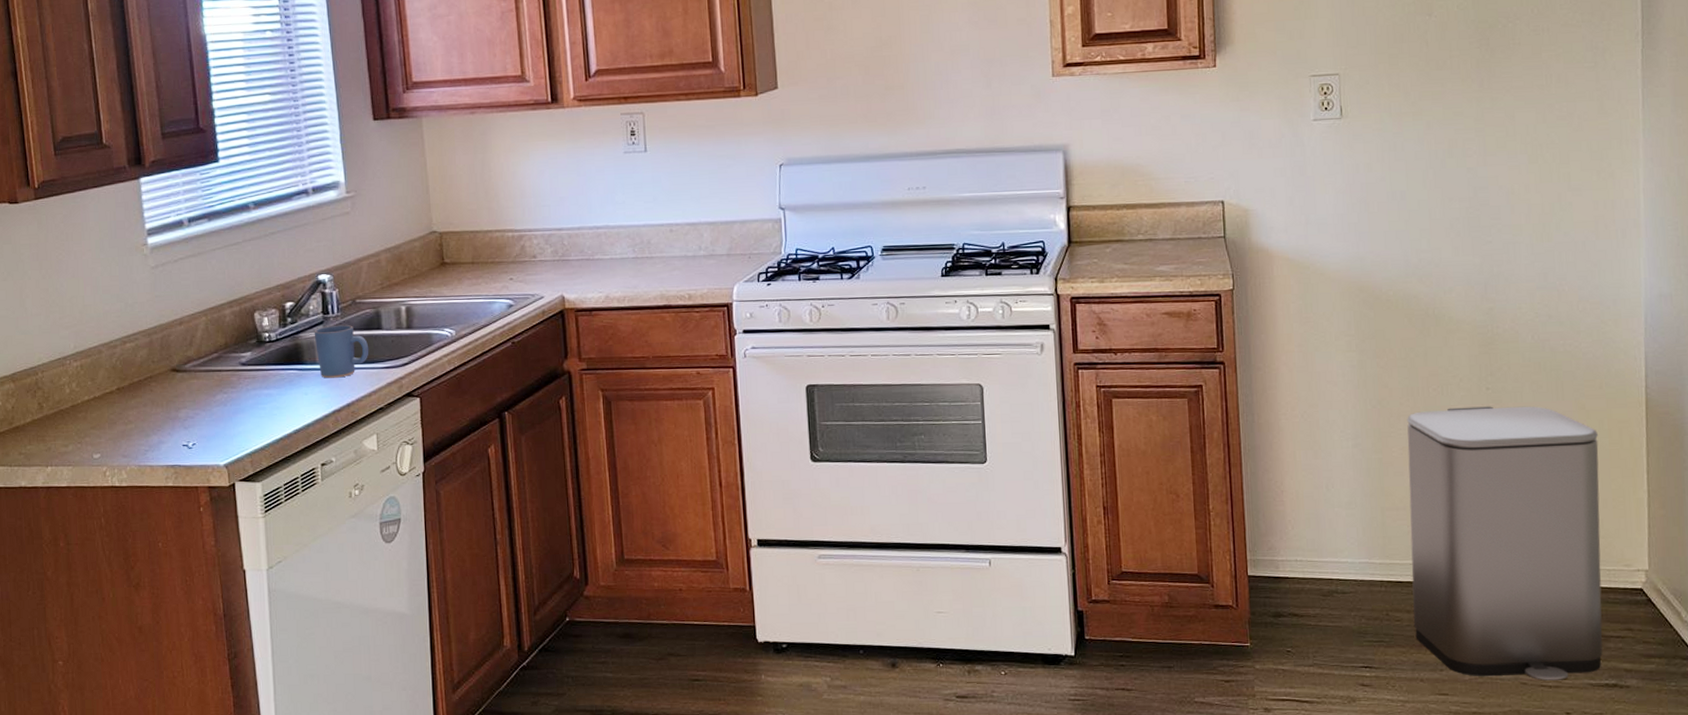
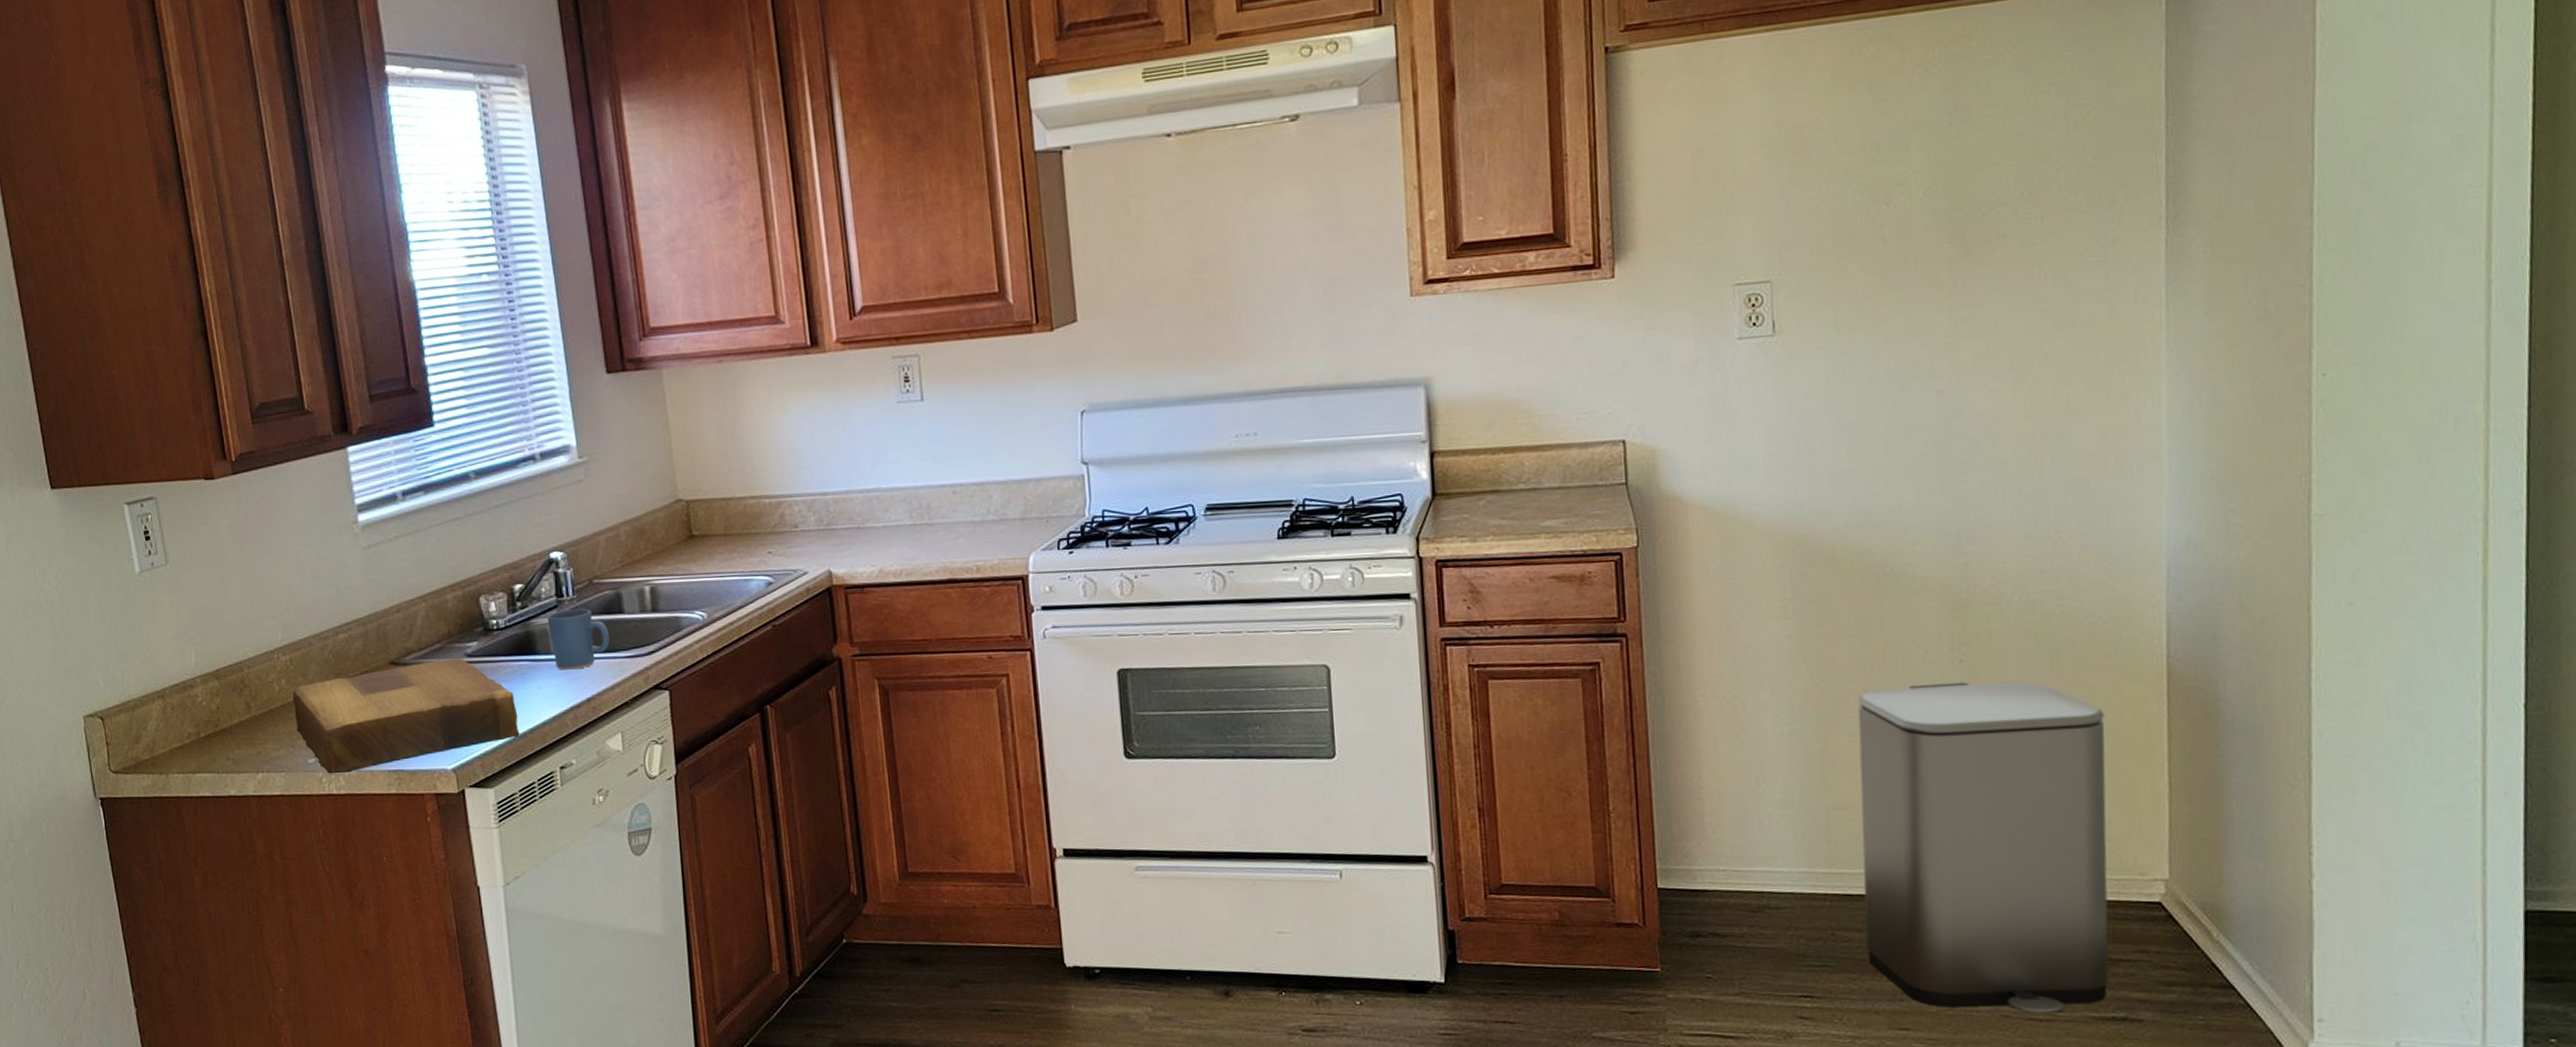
cutting board: none [81,365,286,468] -> present [292,657,520,774]

